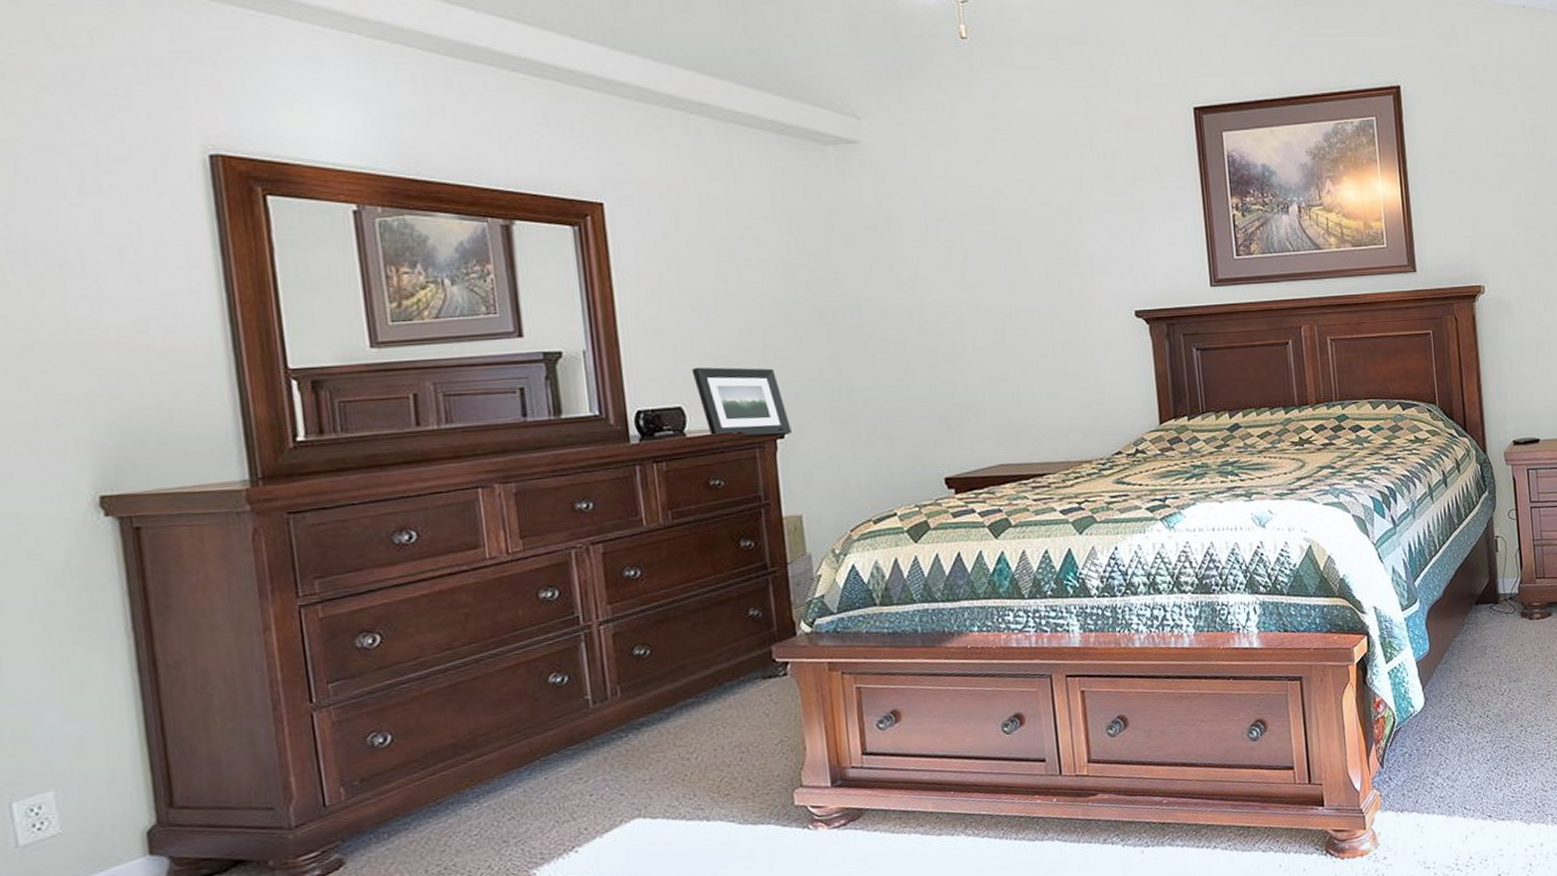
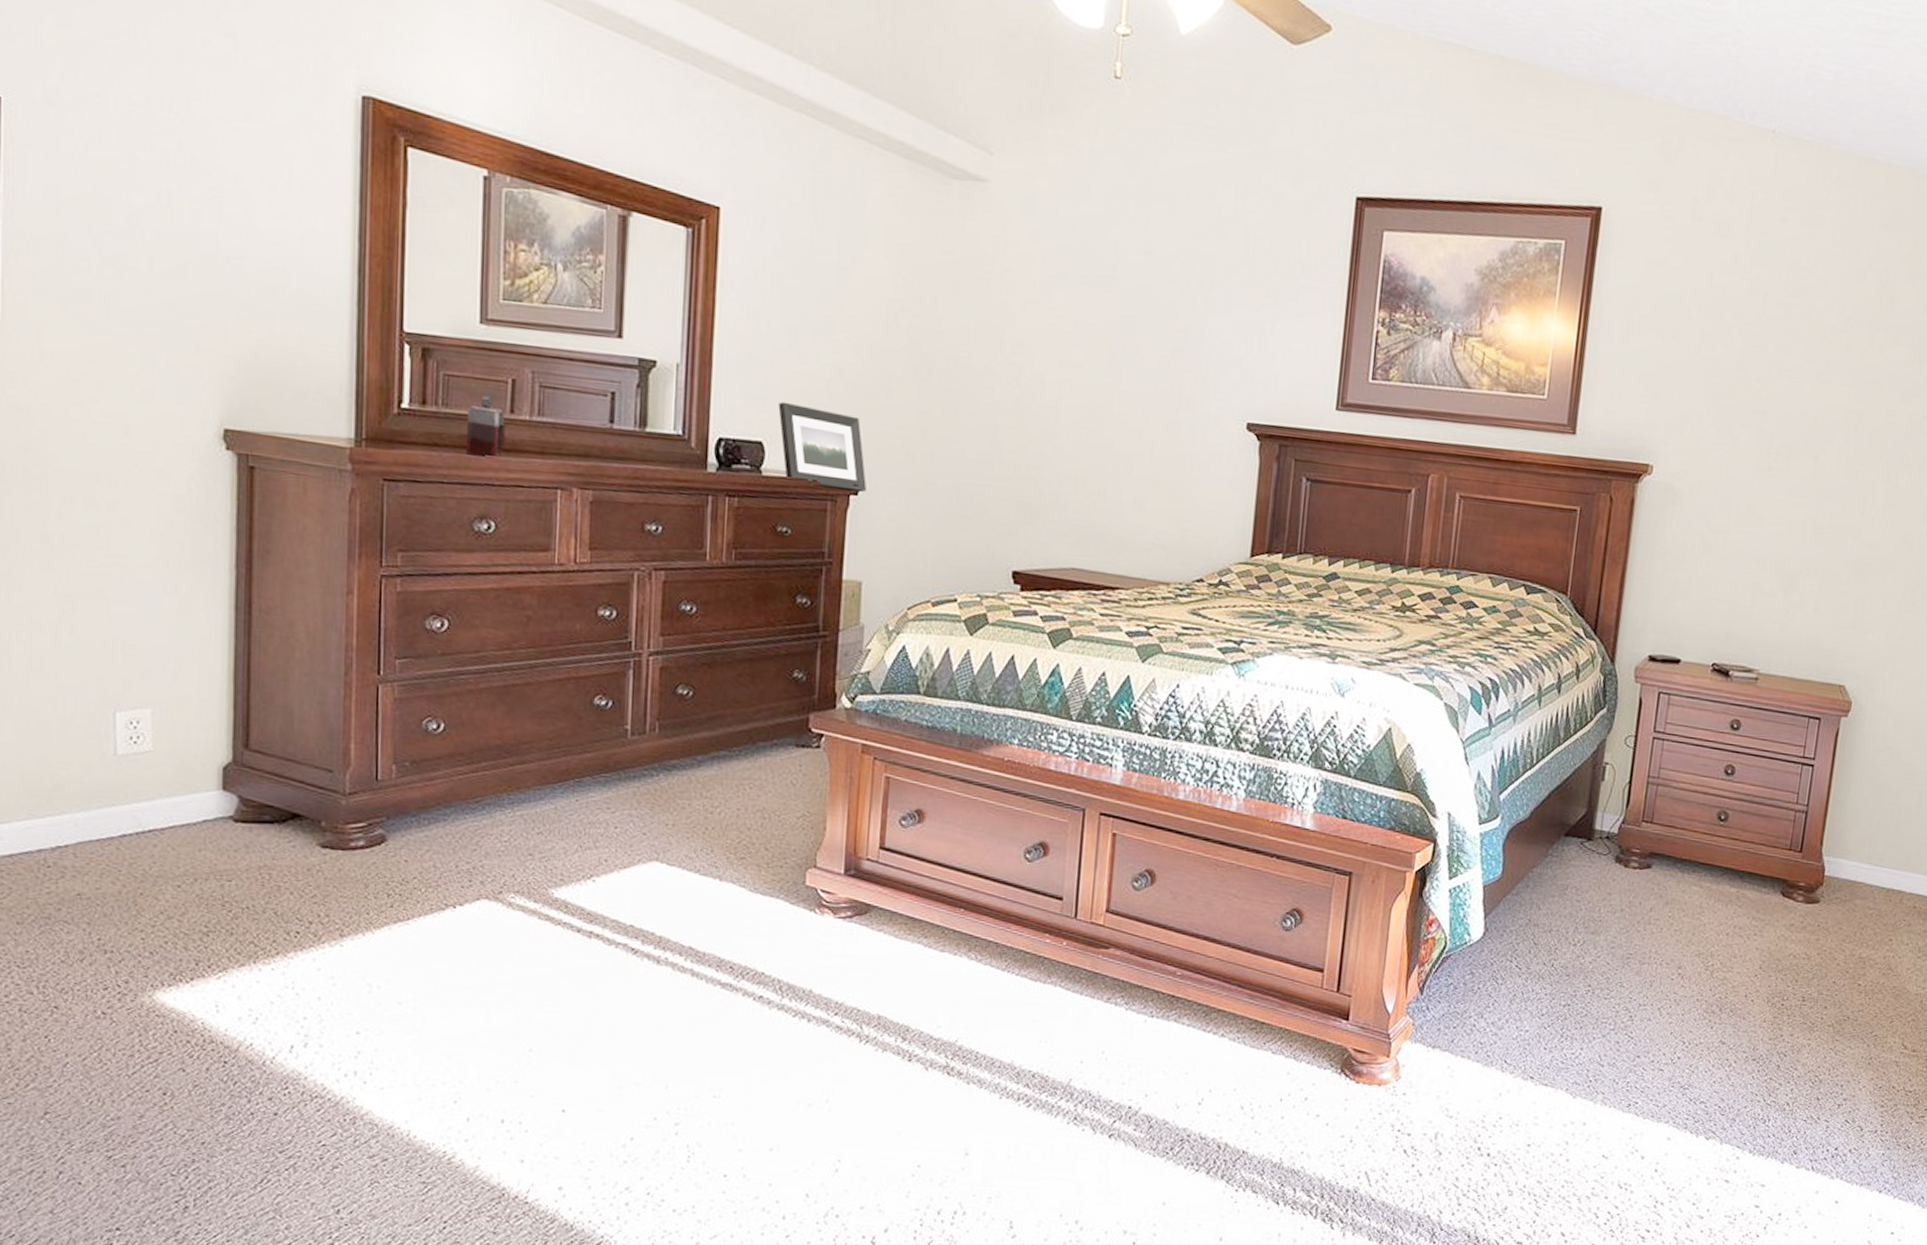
perfume bottle: none [370,413,416,474] -> present [465,394,506,460]

